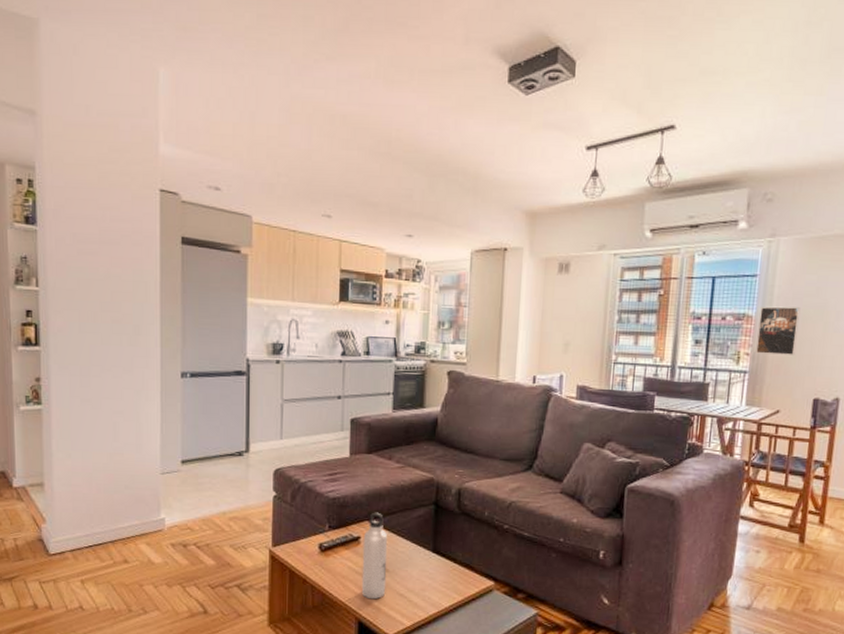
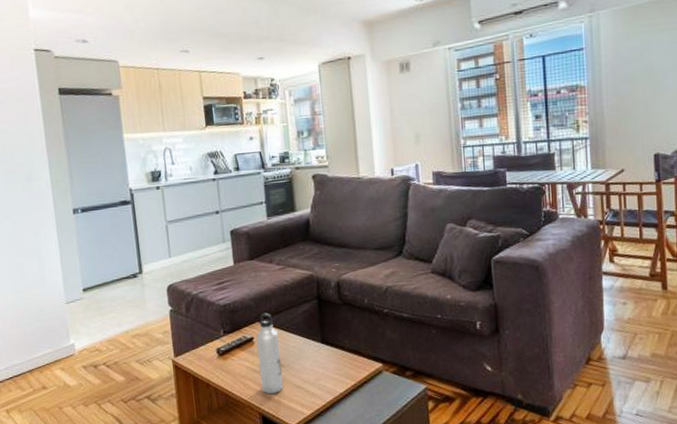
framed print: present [756,306,801,355] -> none [591,72,630,120]

